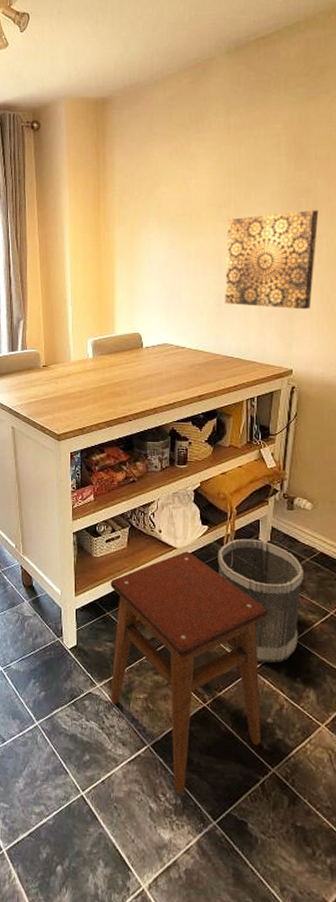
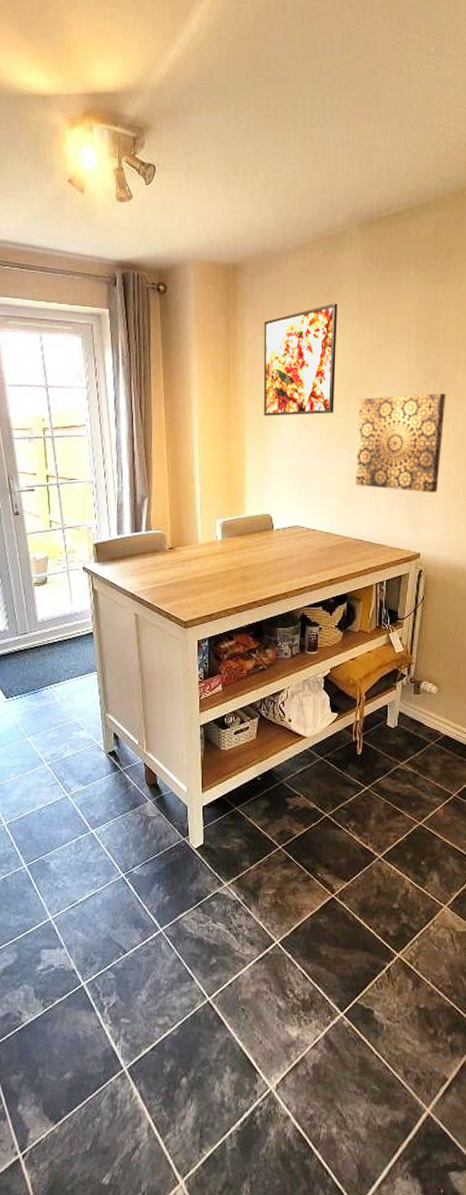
stool: present [110,551,269,794] -> none [239,740,396,989]
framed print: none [132,128,205,240] -> present [263,303,338,416]
wastebasket: present [218,538,305,663] -> none [347,725,430,848]

